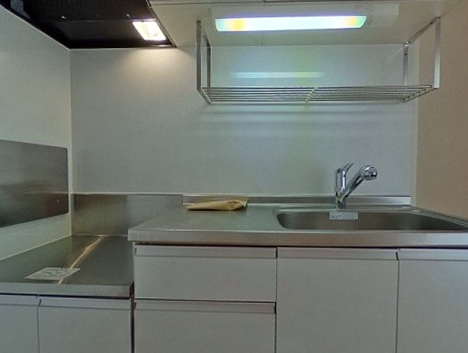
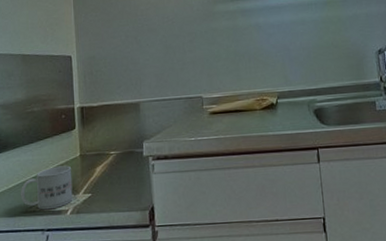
mug: none [17,243,64,279] -> present [20,165,73,210]

